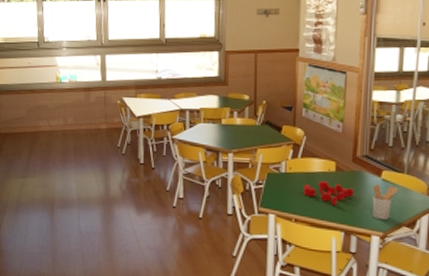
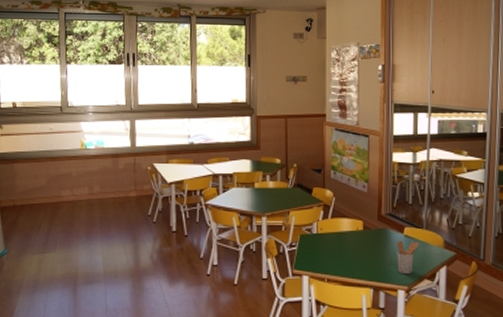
toy blocks: present [304,181,354,205] -> none [335,240,380,263]

